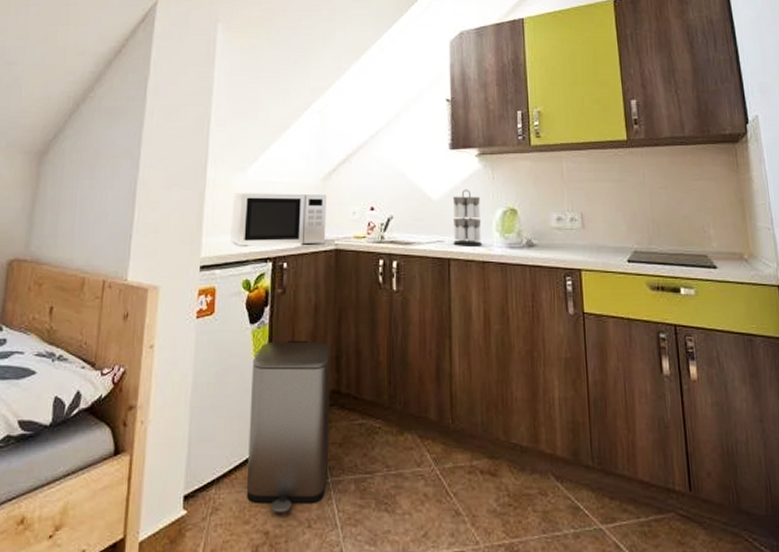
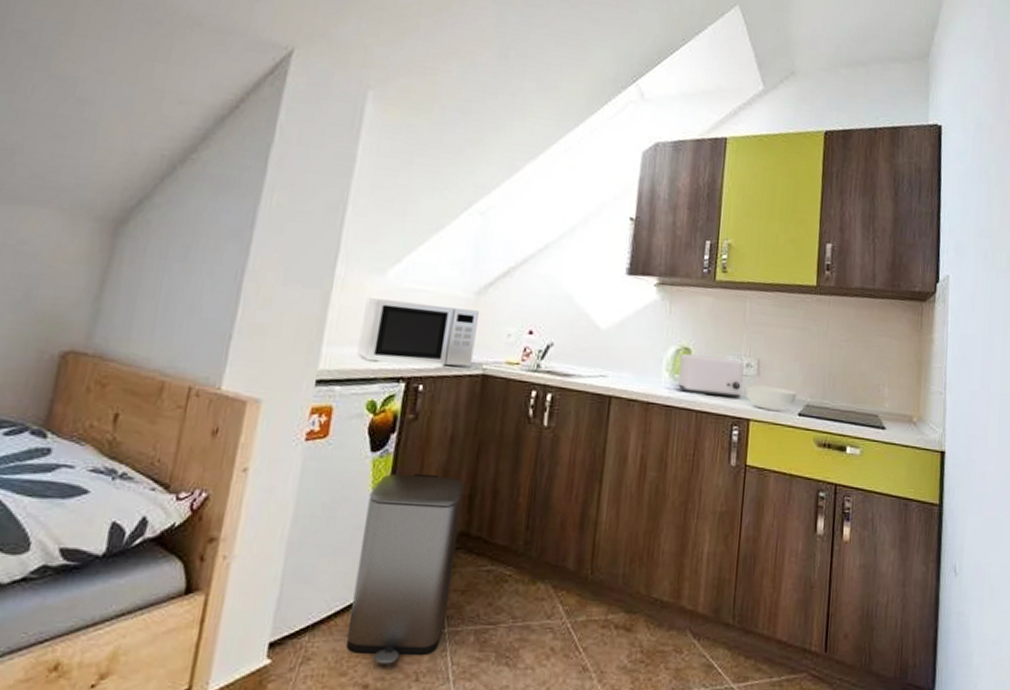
spice rack: present [453,189,483,246] -> none [617,321,653,386]
toaster: none [508,215,570,252] -> present [678,354,744,399]
bowl: none [571,237,624,260] -> present [743,384,797,412]

